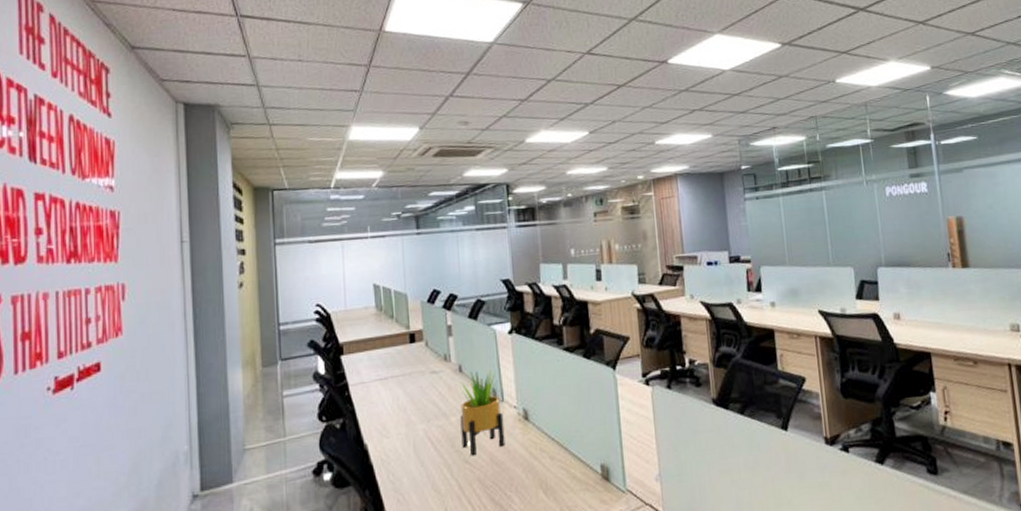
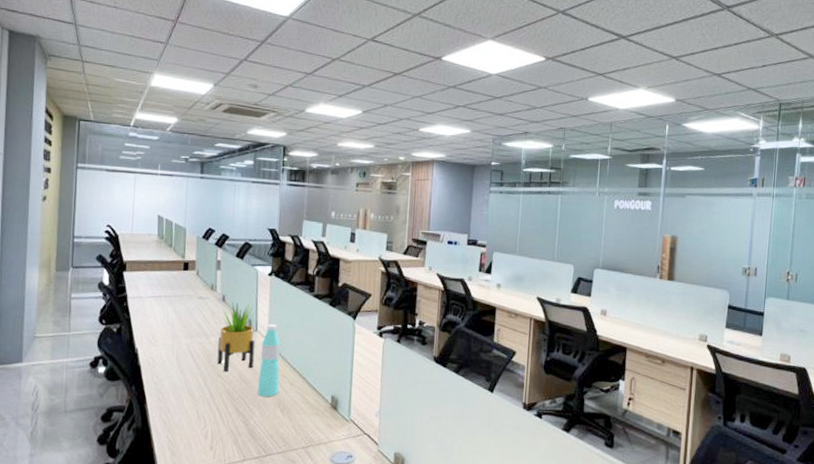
water bottle: none [511,390,540,479] -> present [257,324,280,397]

